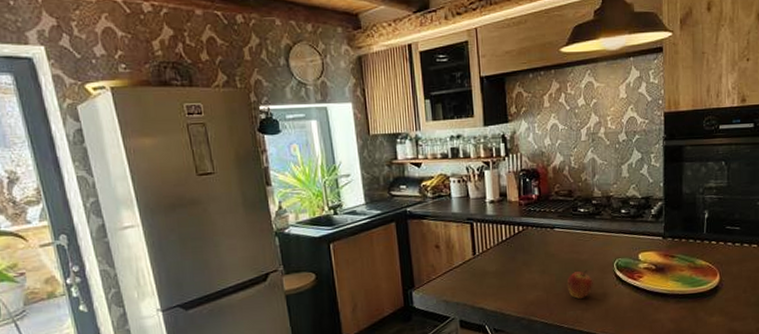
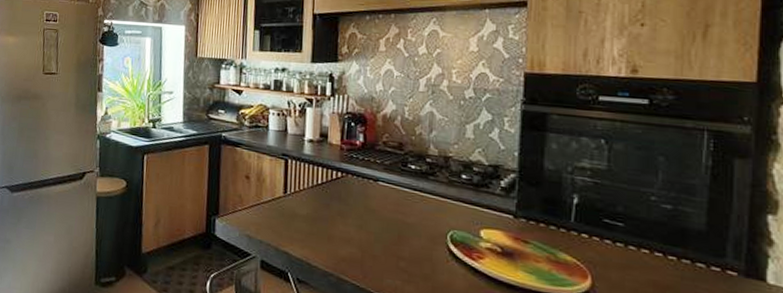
fruit: present [566,270,593,299] -> none [387,235,420,268]

